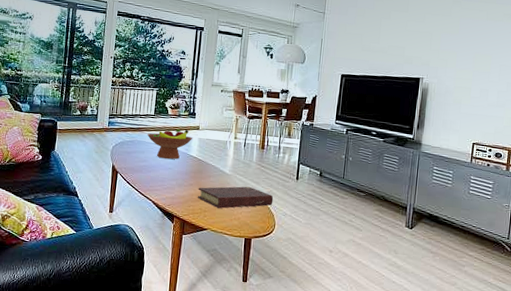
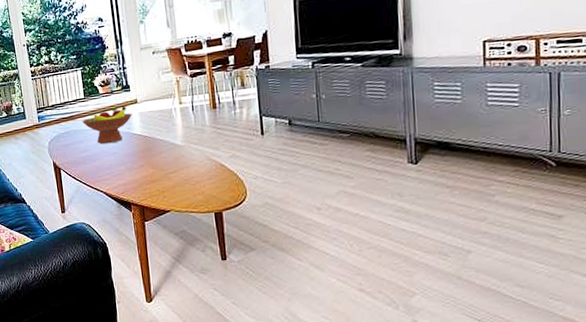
book: present [198,186,274,209] -> none [150,154,239,186]

